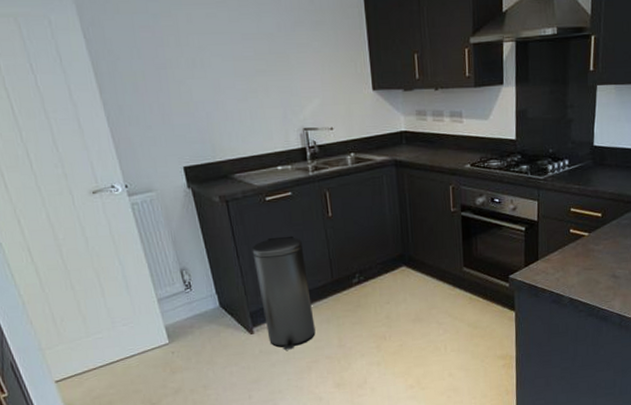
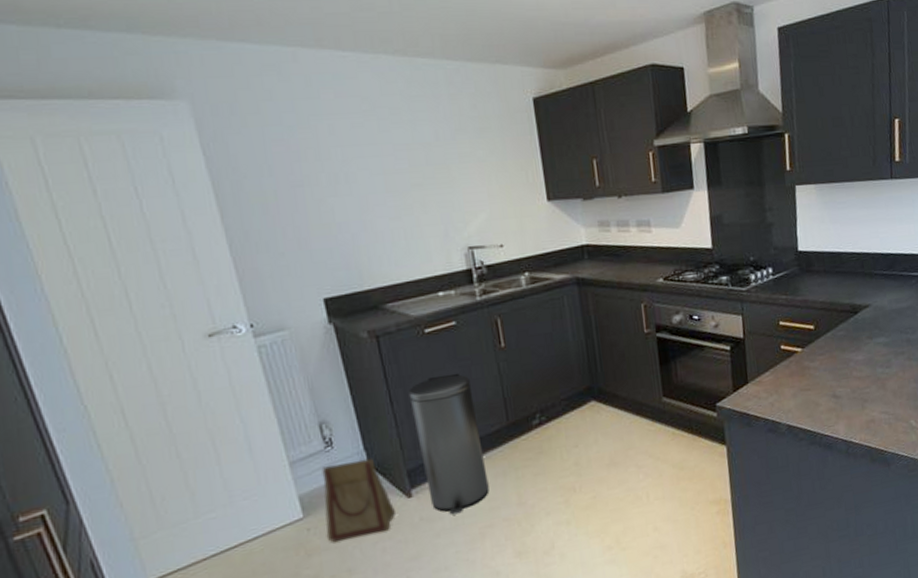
shopping bag: none [183,300,240,364] -> present [321,458,395,542]

